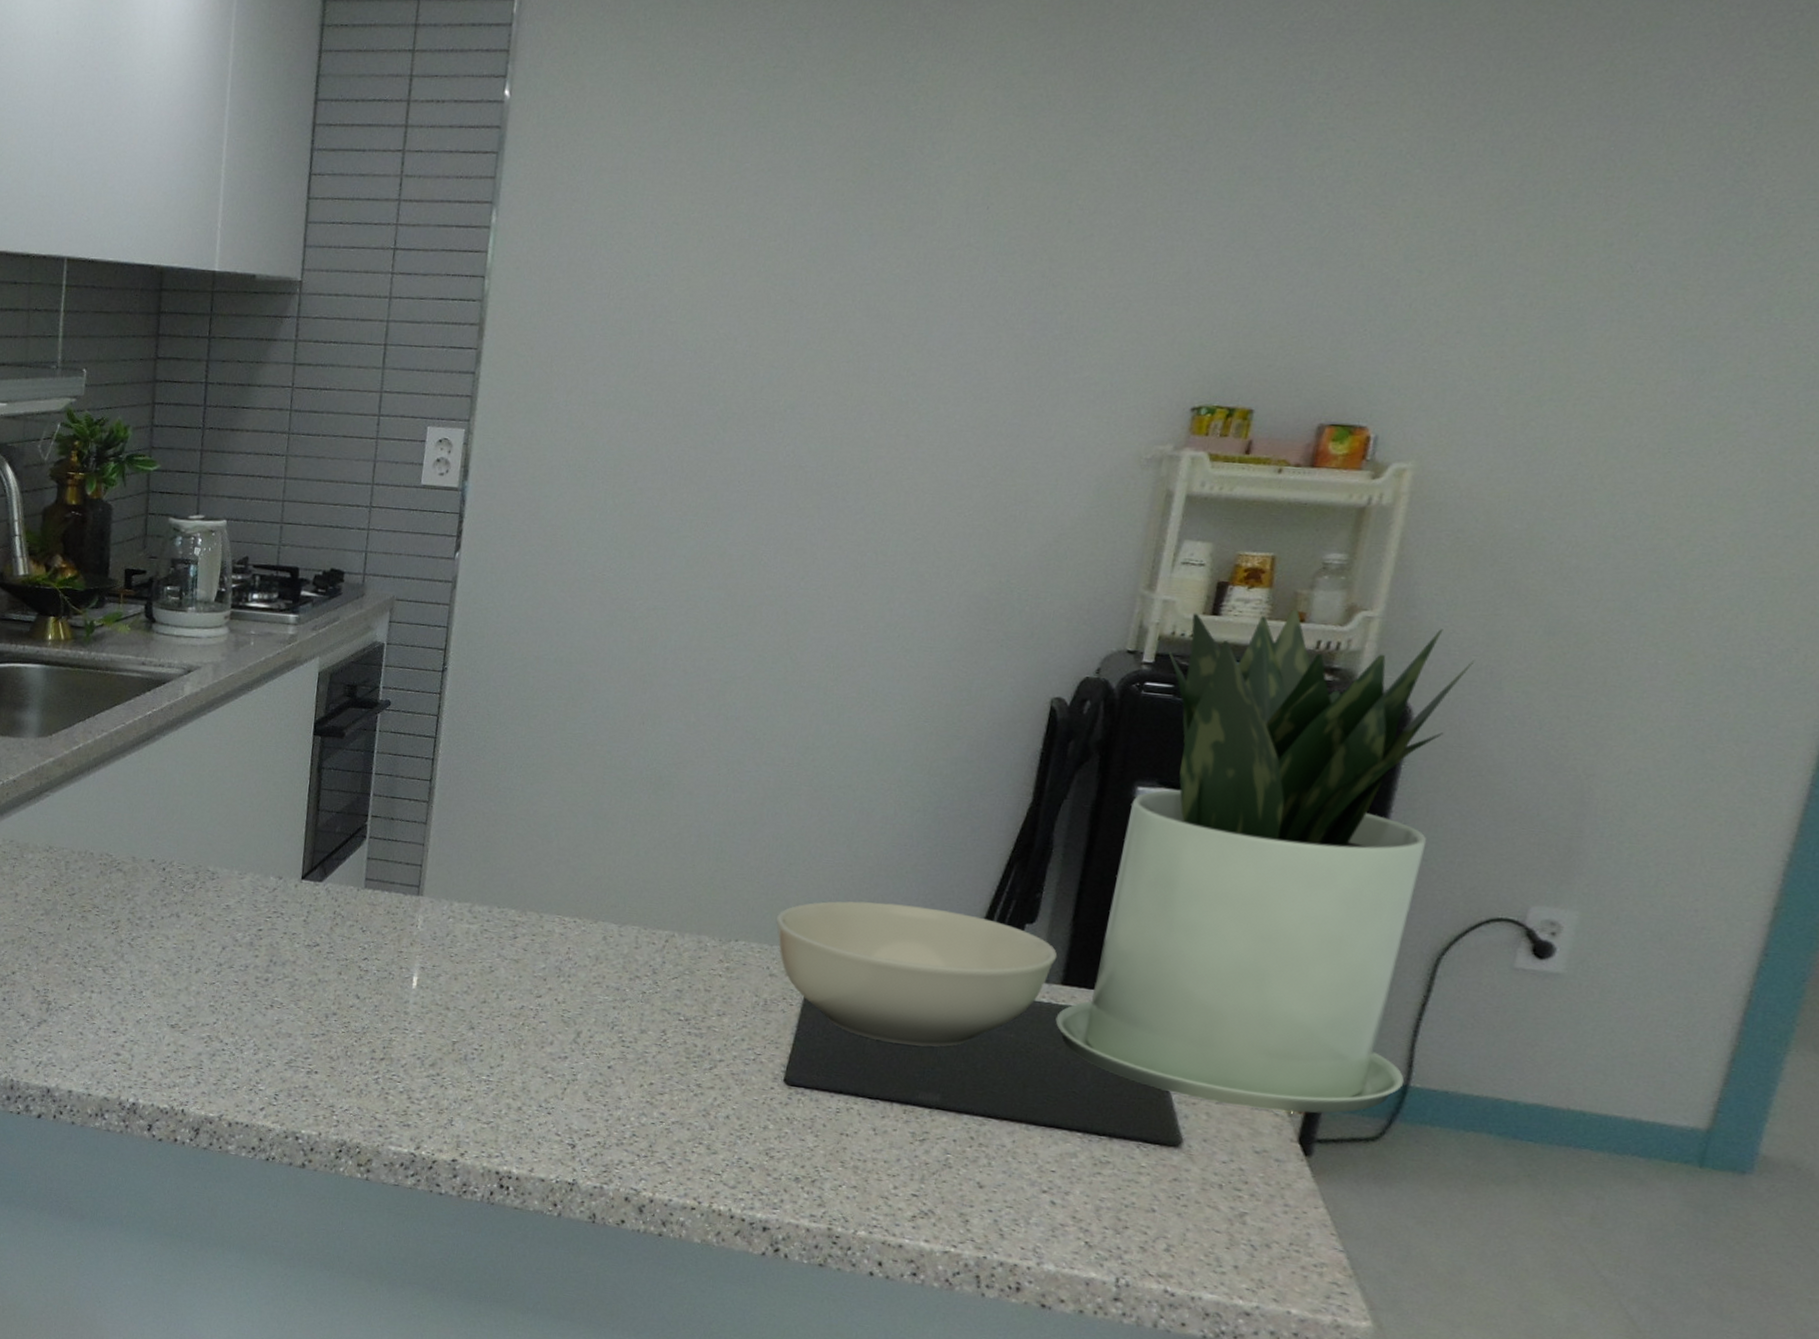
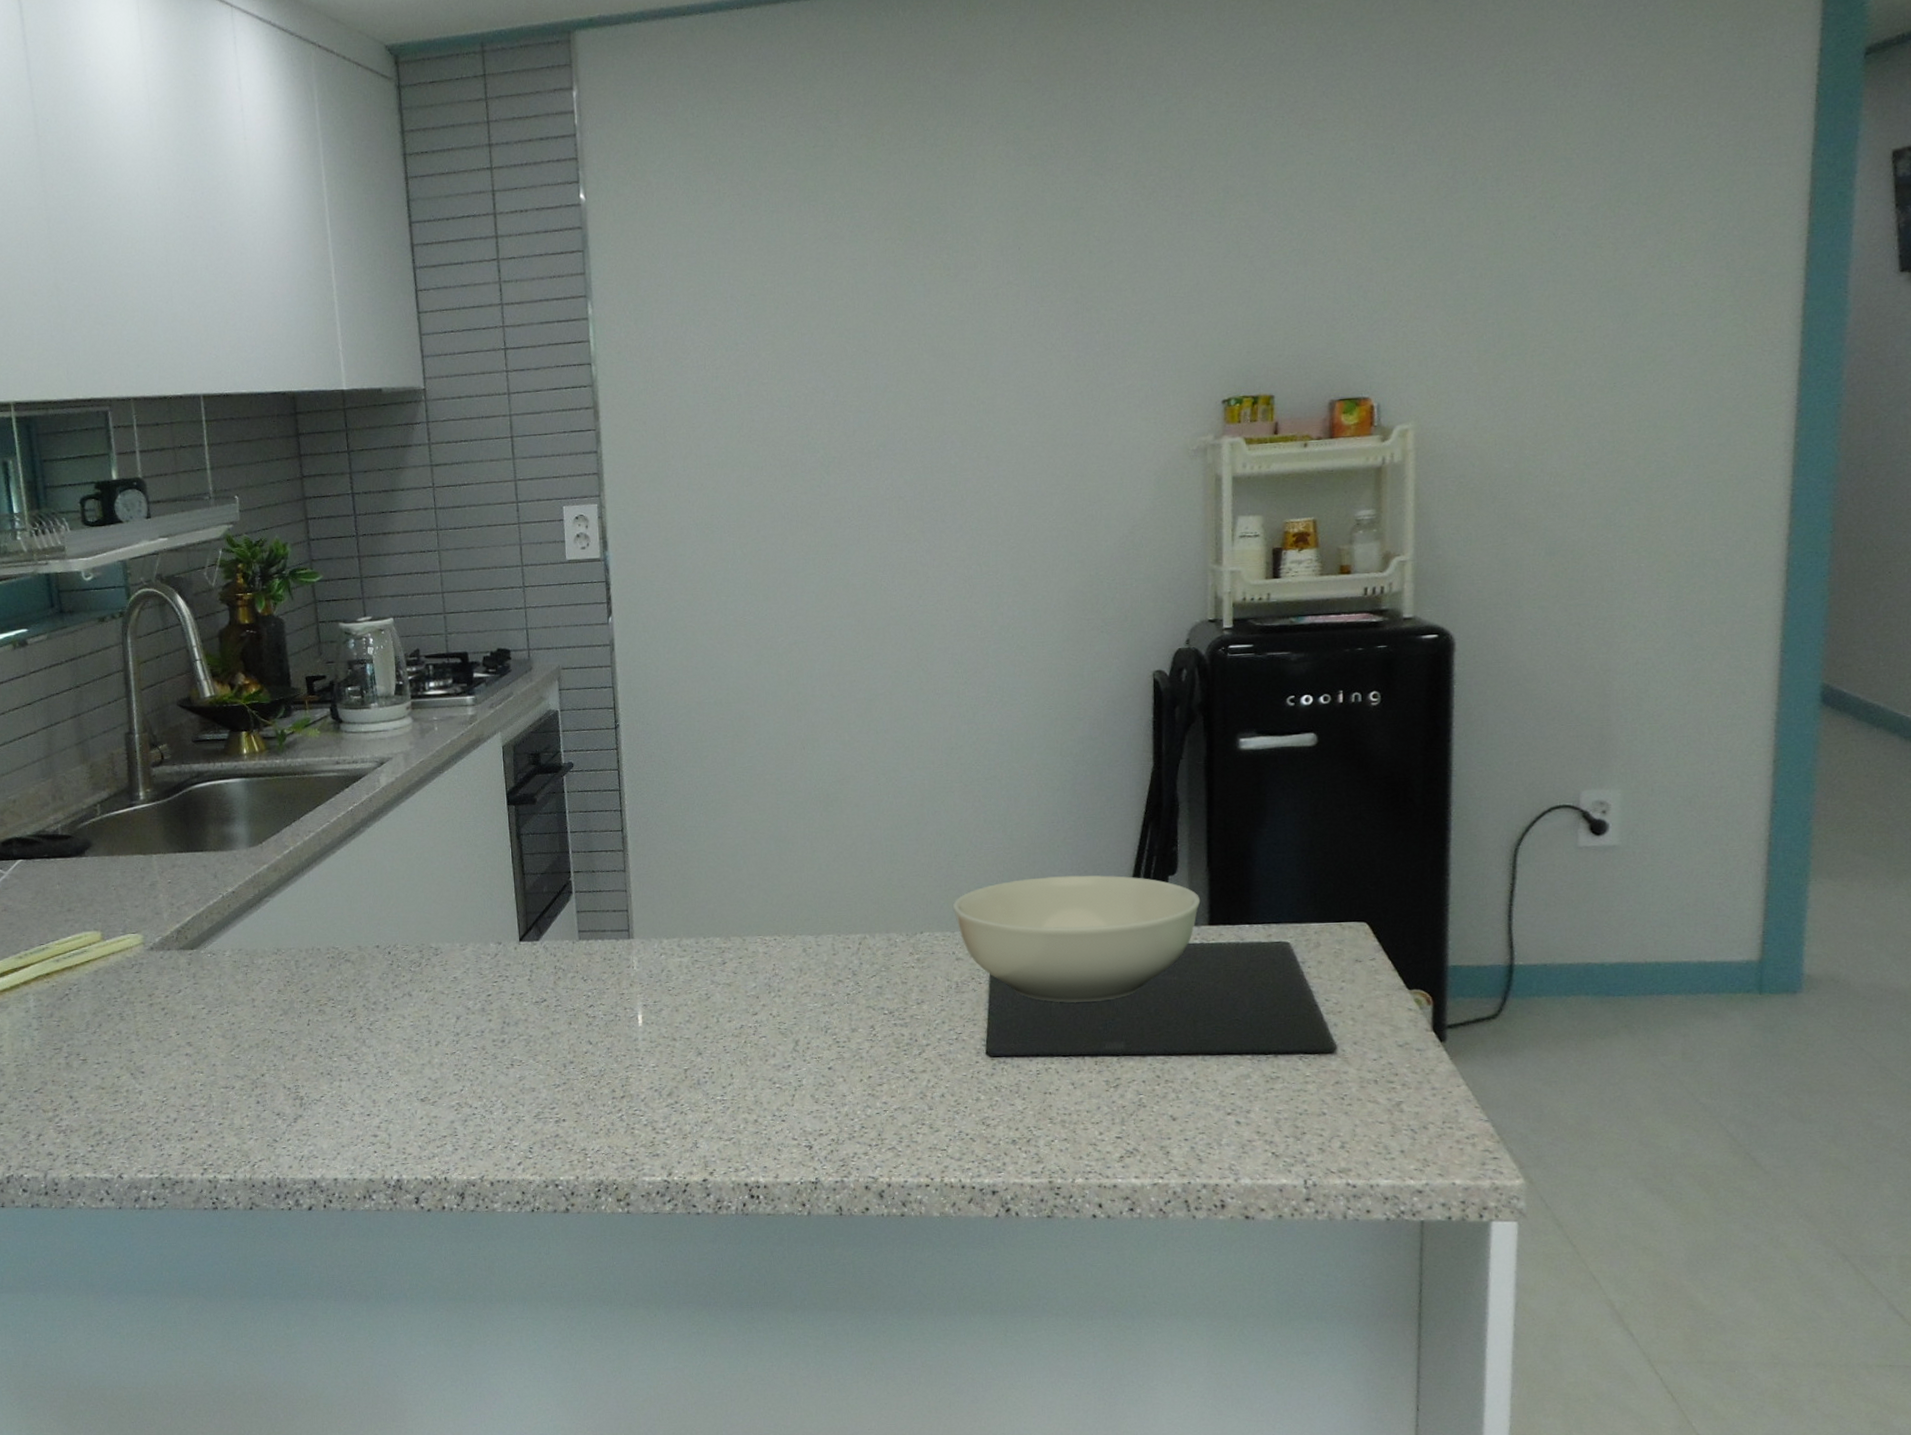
planter: present [1055,609,1475,1114] -> none [1209,563,1509,1008]

